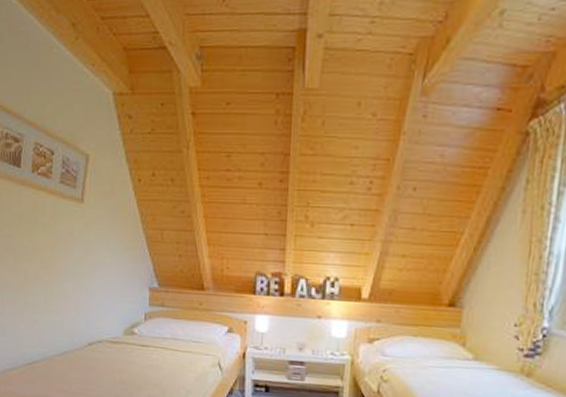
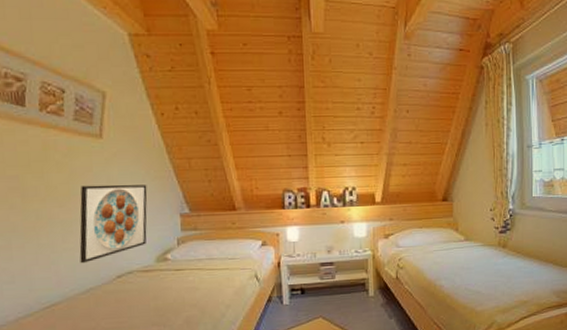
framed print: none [58,249,120,327] -> present [79,184,148,264]

